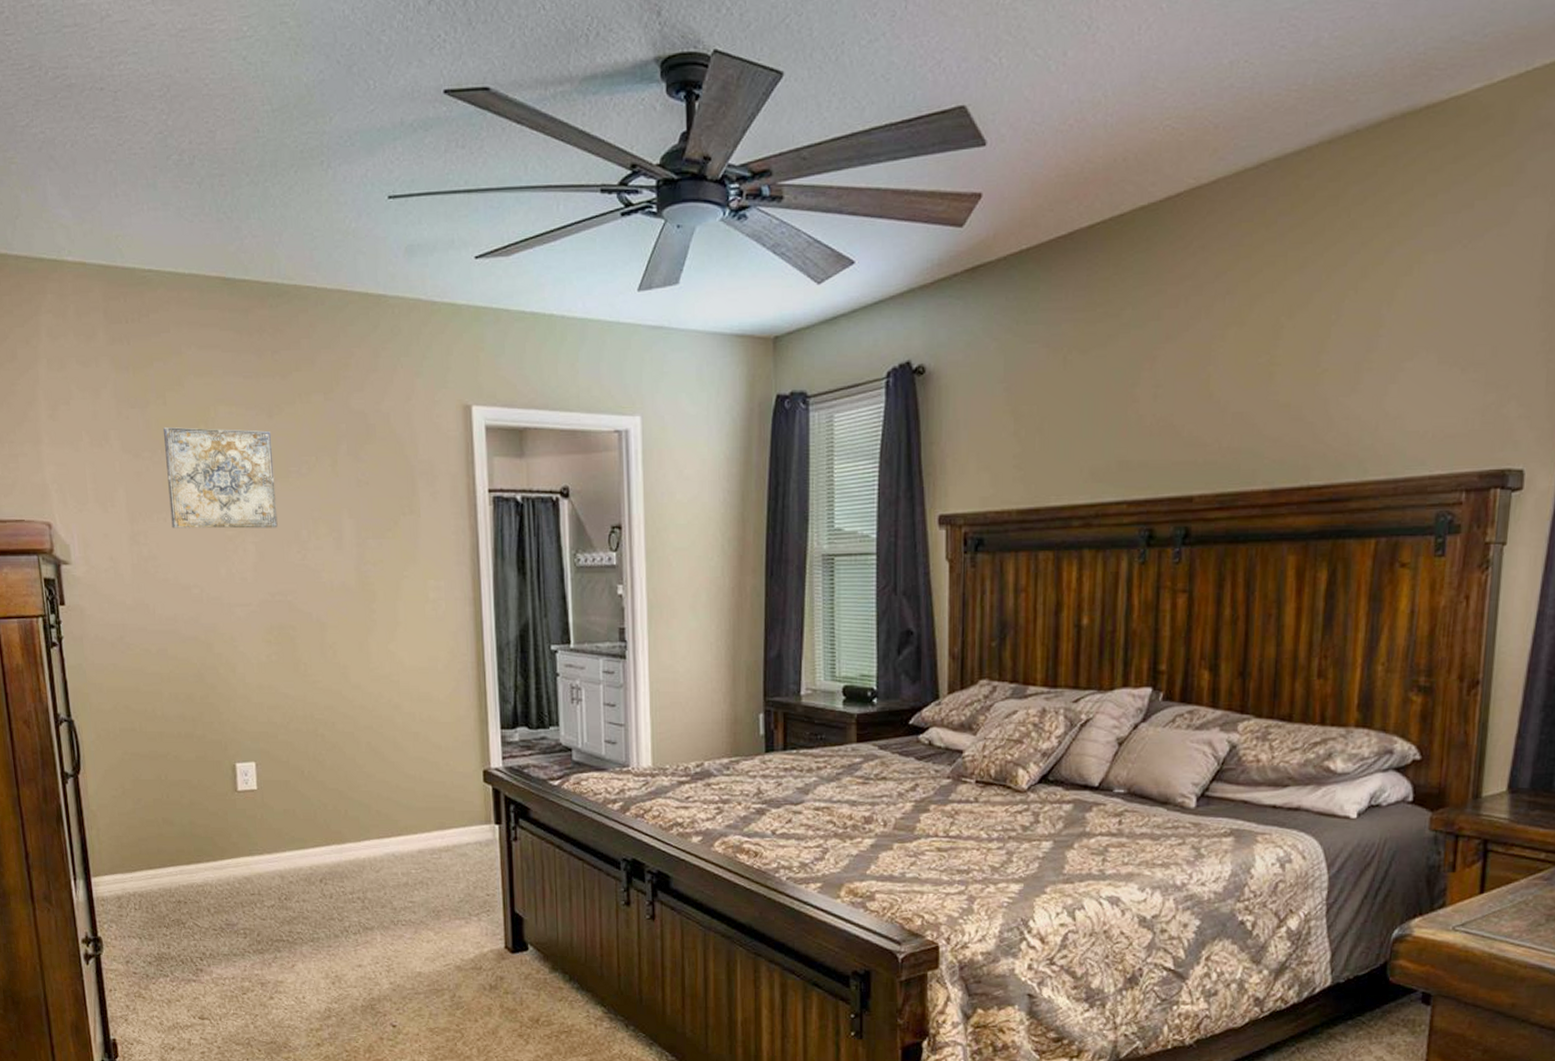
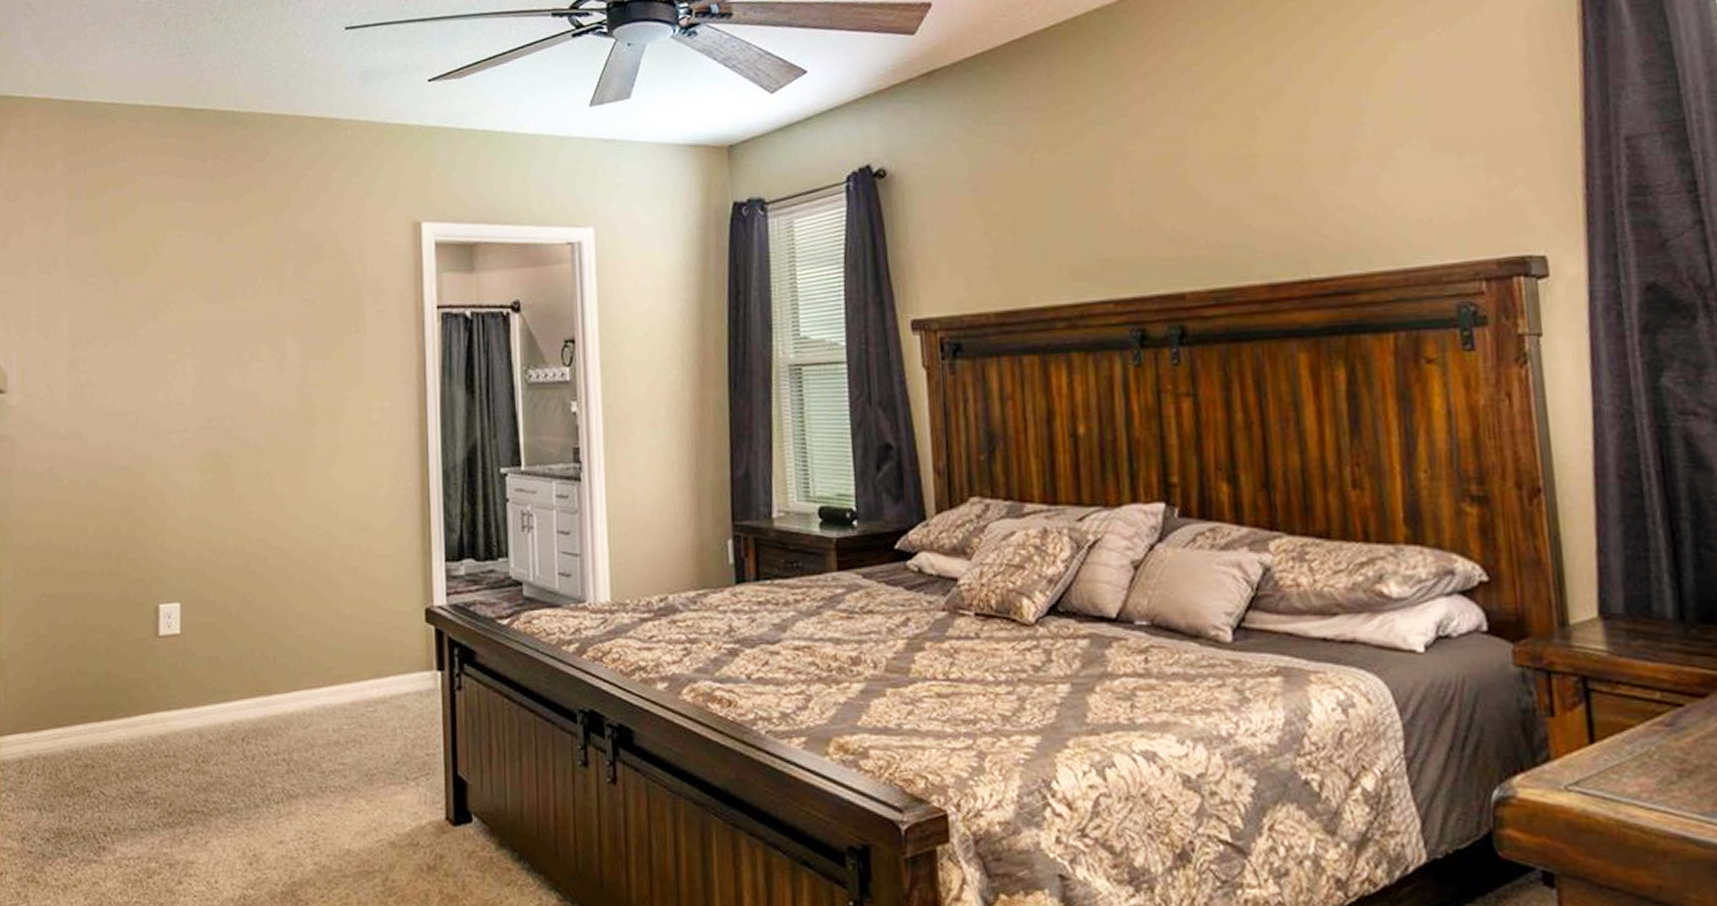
wall art: present [164,426,278,529] -> none [112,251,220,354]

